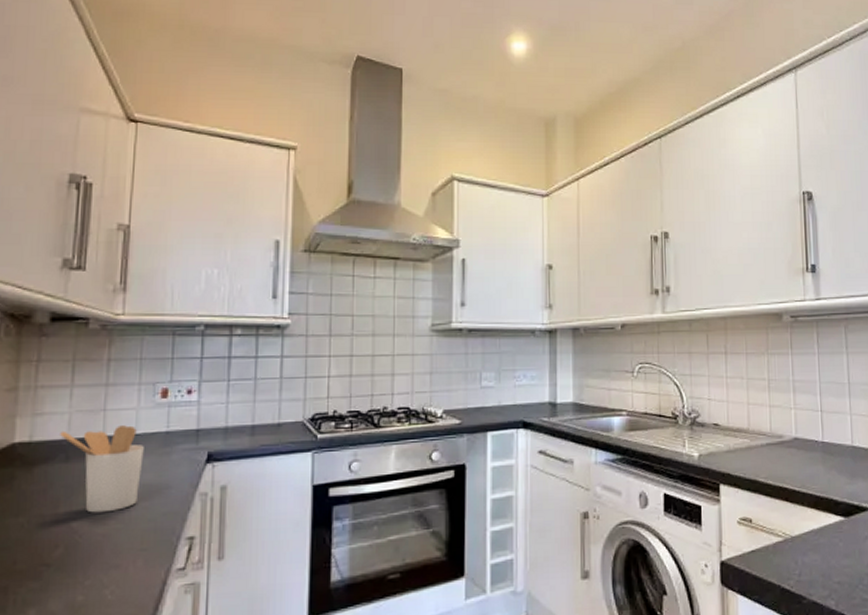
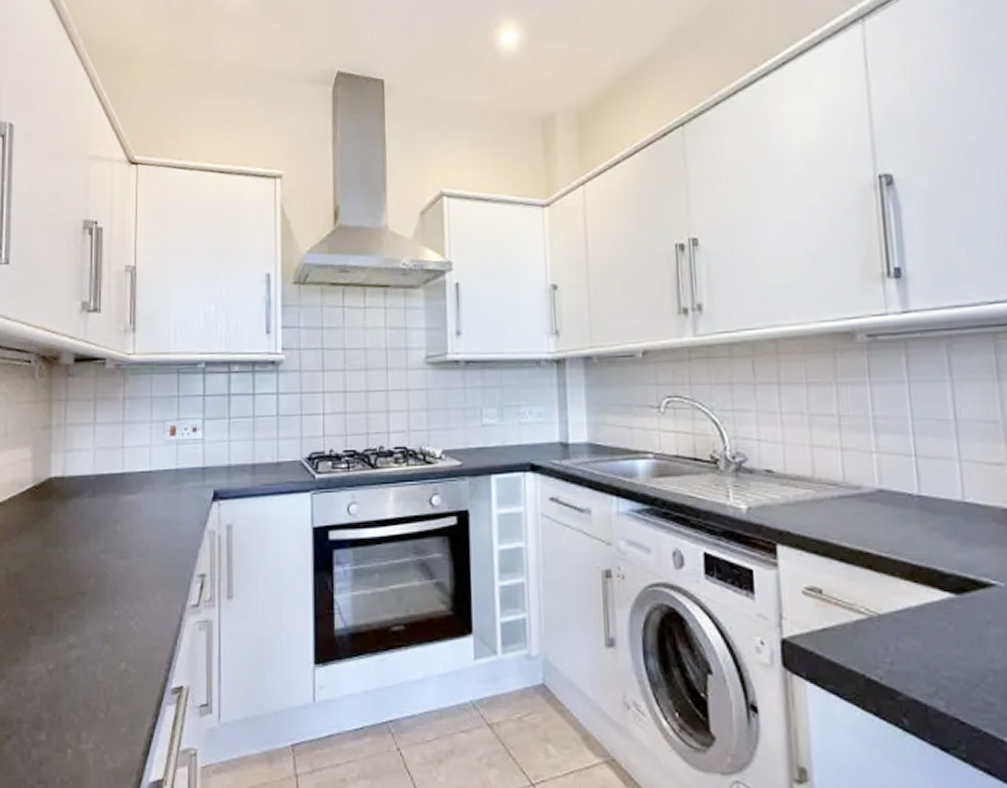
utensil holder: present [60,425,144,513] -> none [87,462,158,546]

